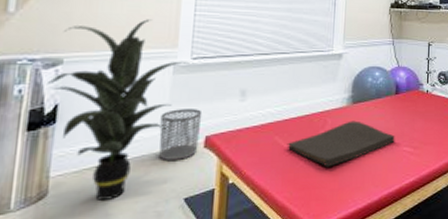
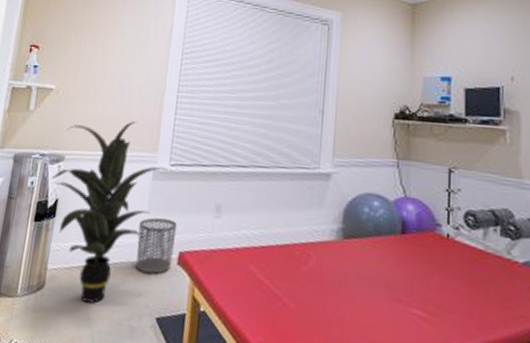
hand towel: present [286,120,395,168] -> none [263,260,401,316]

